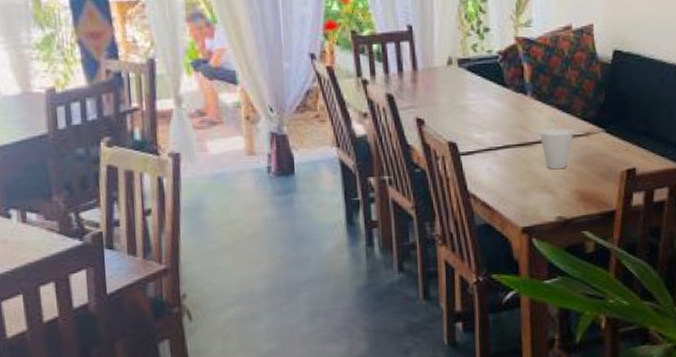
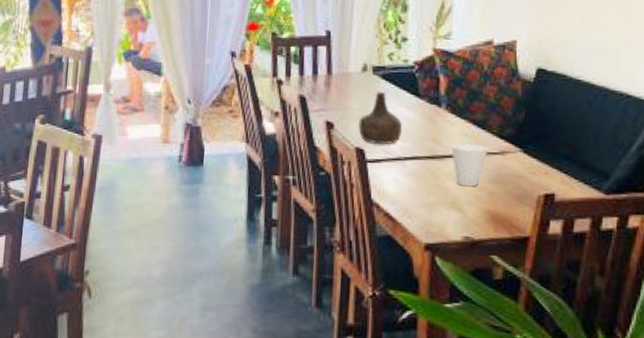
bottle: none [448,84,492,136] -> present [358,92,403,144]

